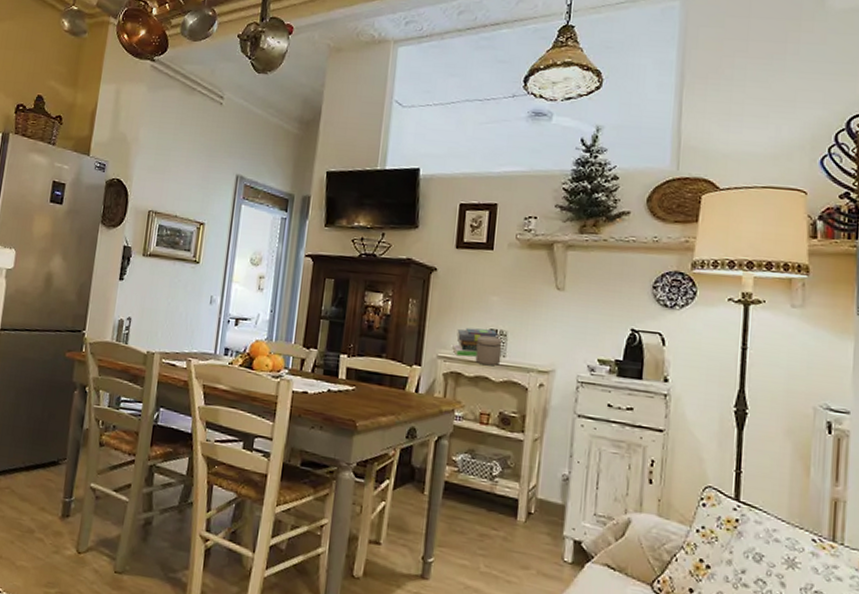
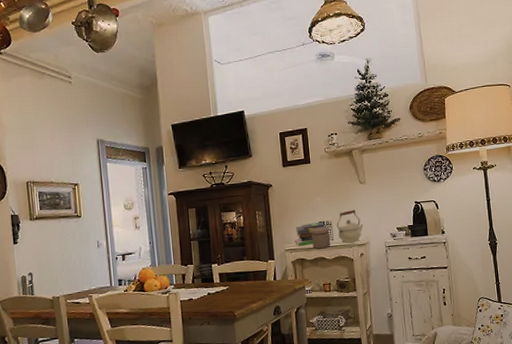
kettle: none [512,321,552,367] -> present [337,210,364,244]

